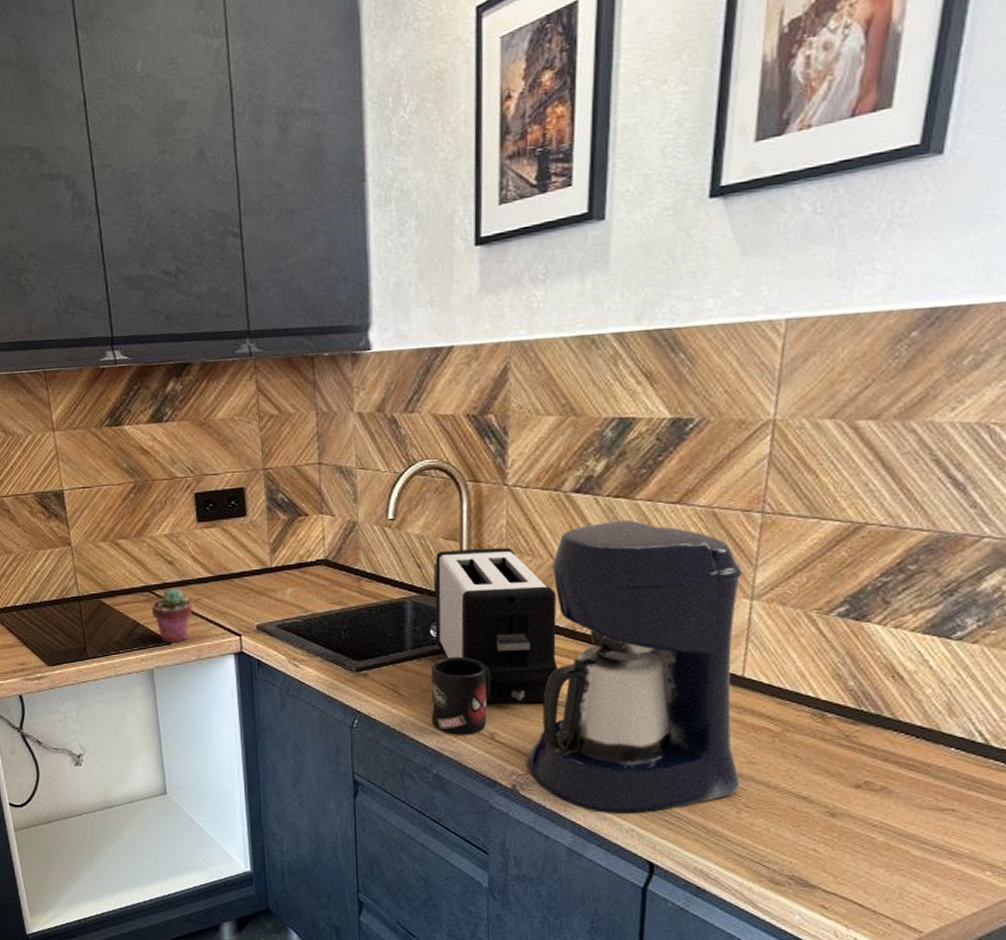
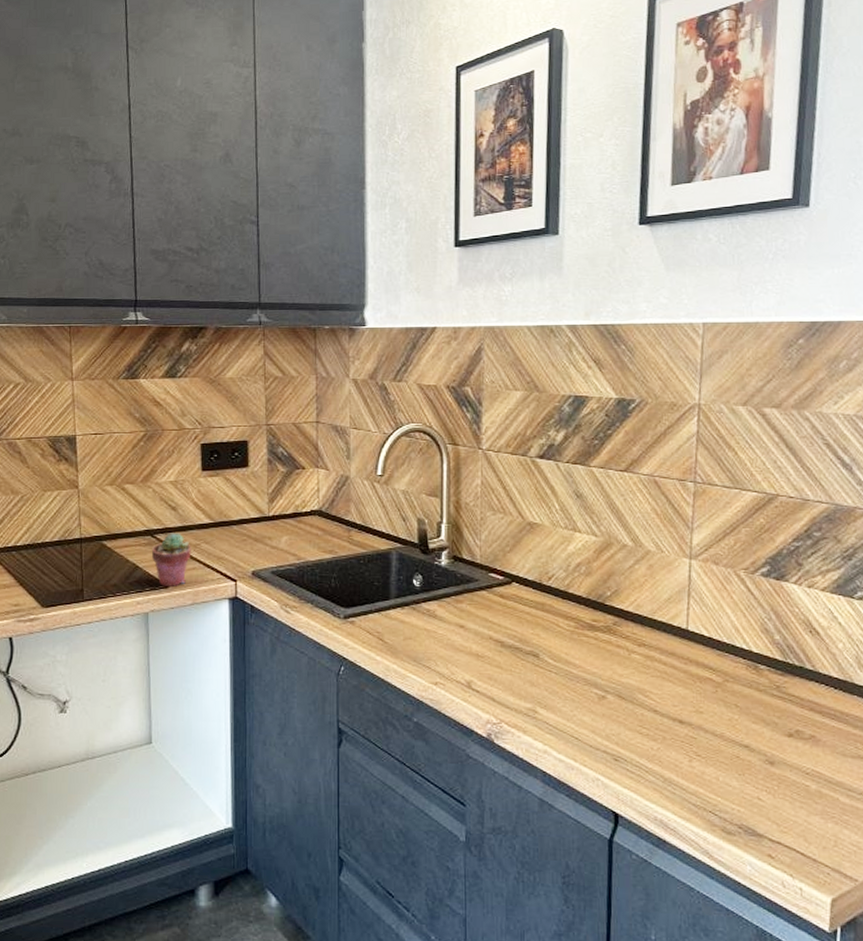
mug: present [431,656,491,735] -> none [413,606,468,683]
toaster: present [434,547,558,705] -> none [417,504,527,653]
coffee maker: present [526,519,743,814] -> none [500,483,690,763]

